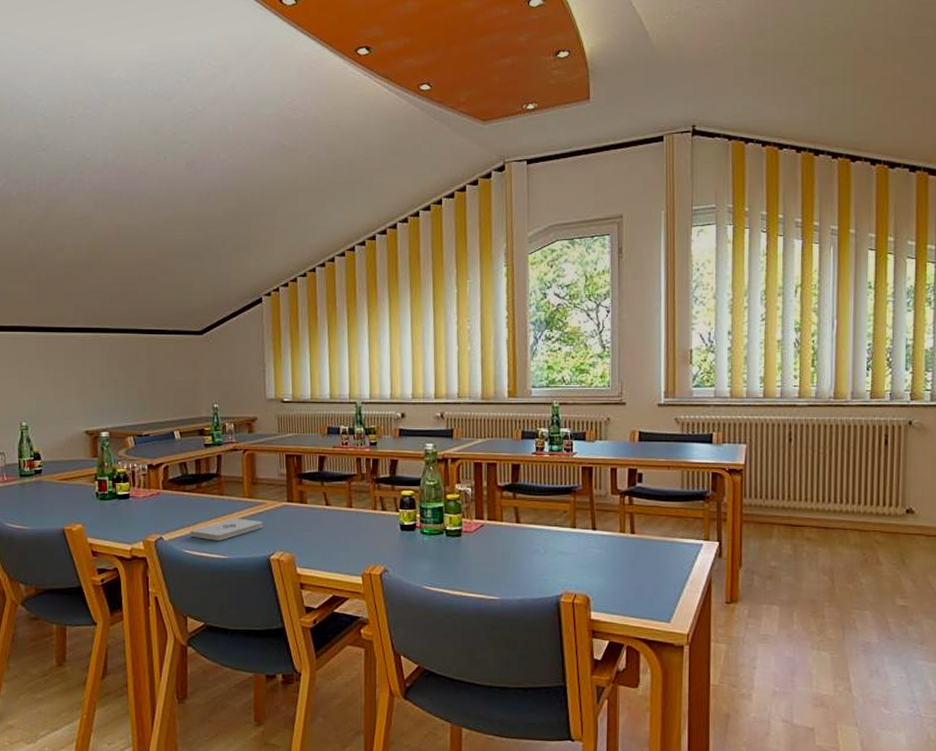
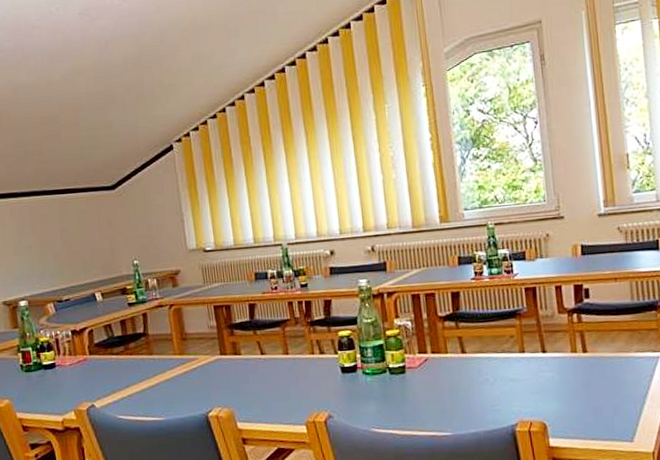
notepad: present [189,518,262,541] -> none [121,376,197,403]

